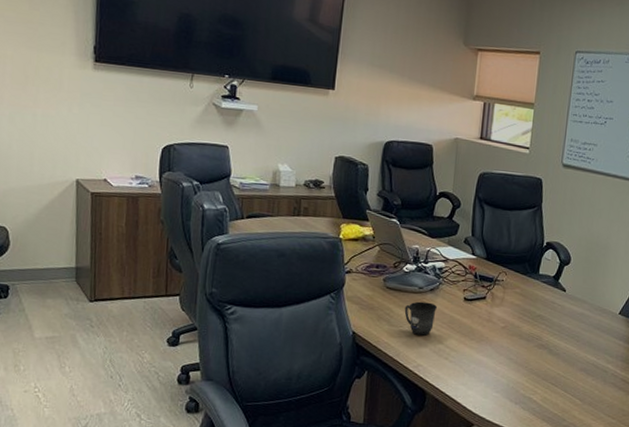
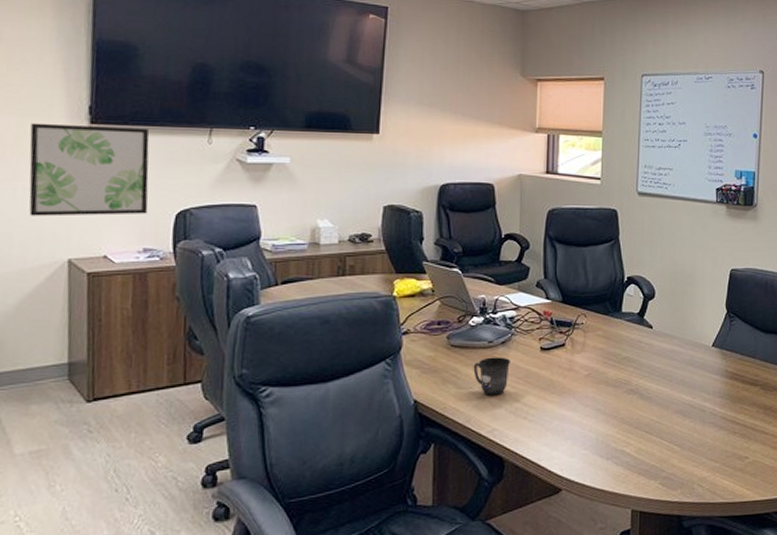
wall art: none [46,57,143,146] -> present [29,122,150,217]

